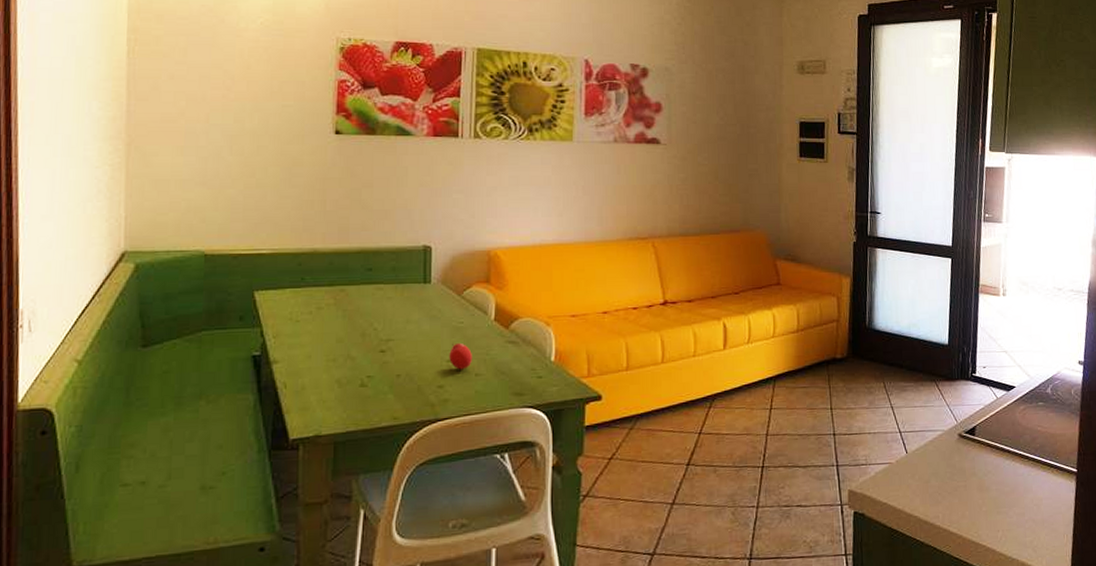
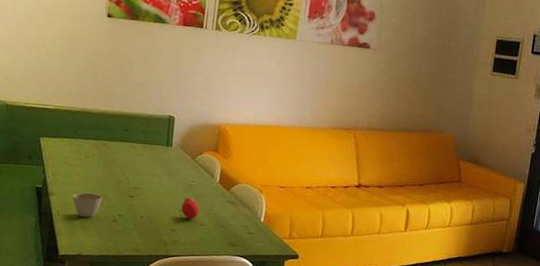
cup: none [304,353,344,387] -> present [72,192,103,218]

